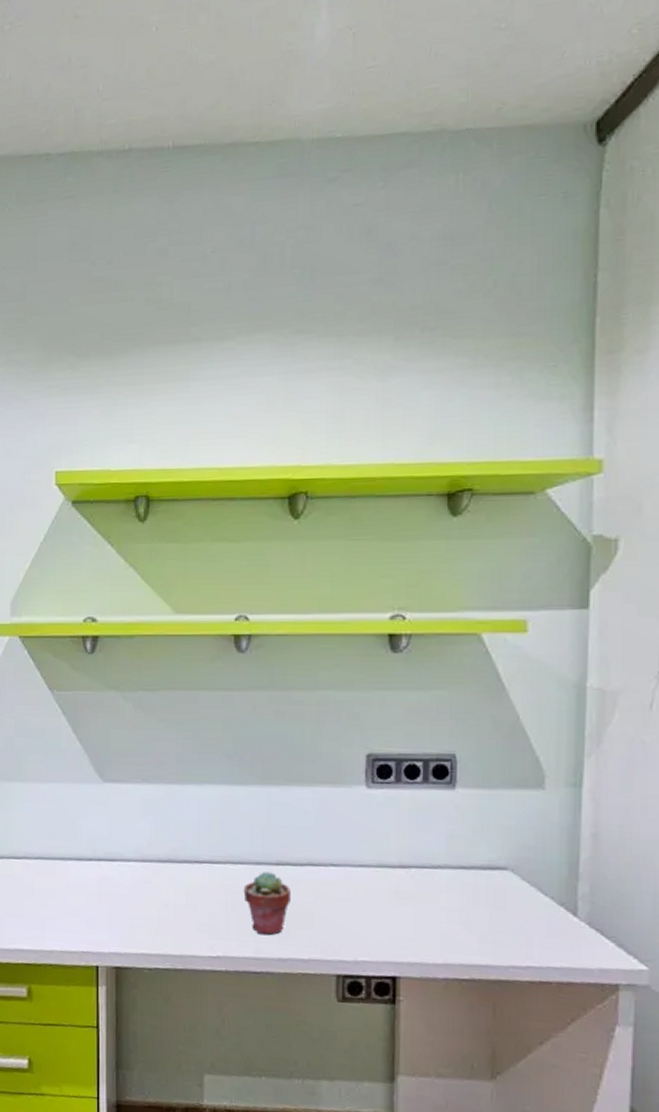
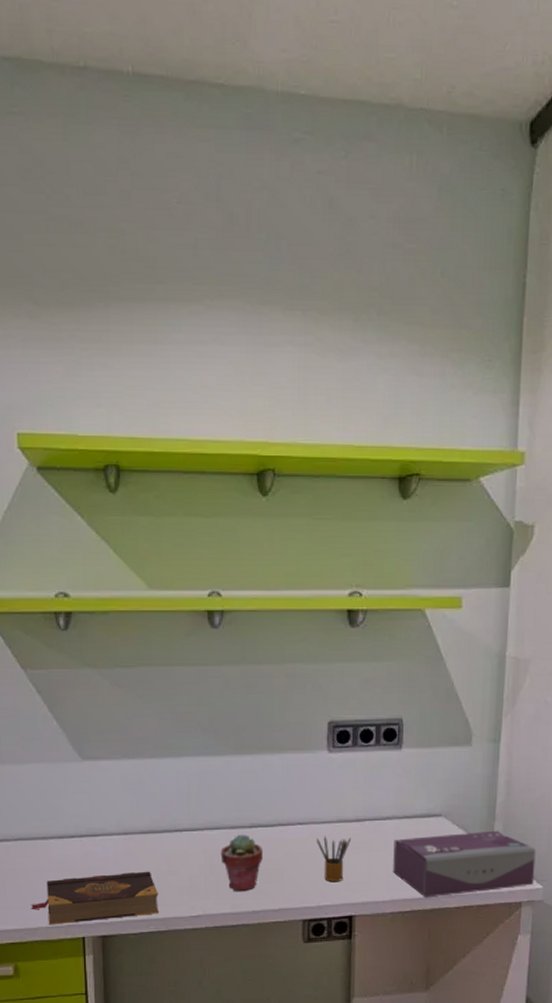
book: none [47,901,176,950] -> present [31,871,159,925]
pencil box: none [353,881,394,935] -> present [317,836,351,881]
tissue box: none [446,892,636,966] -> present [393,830,536,898]

